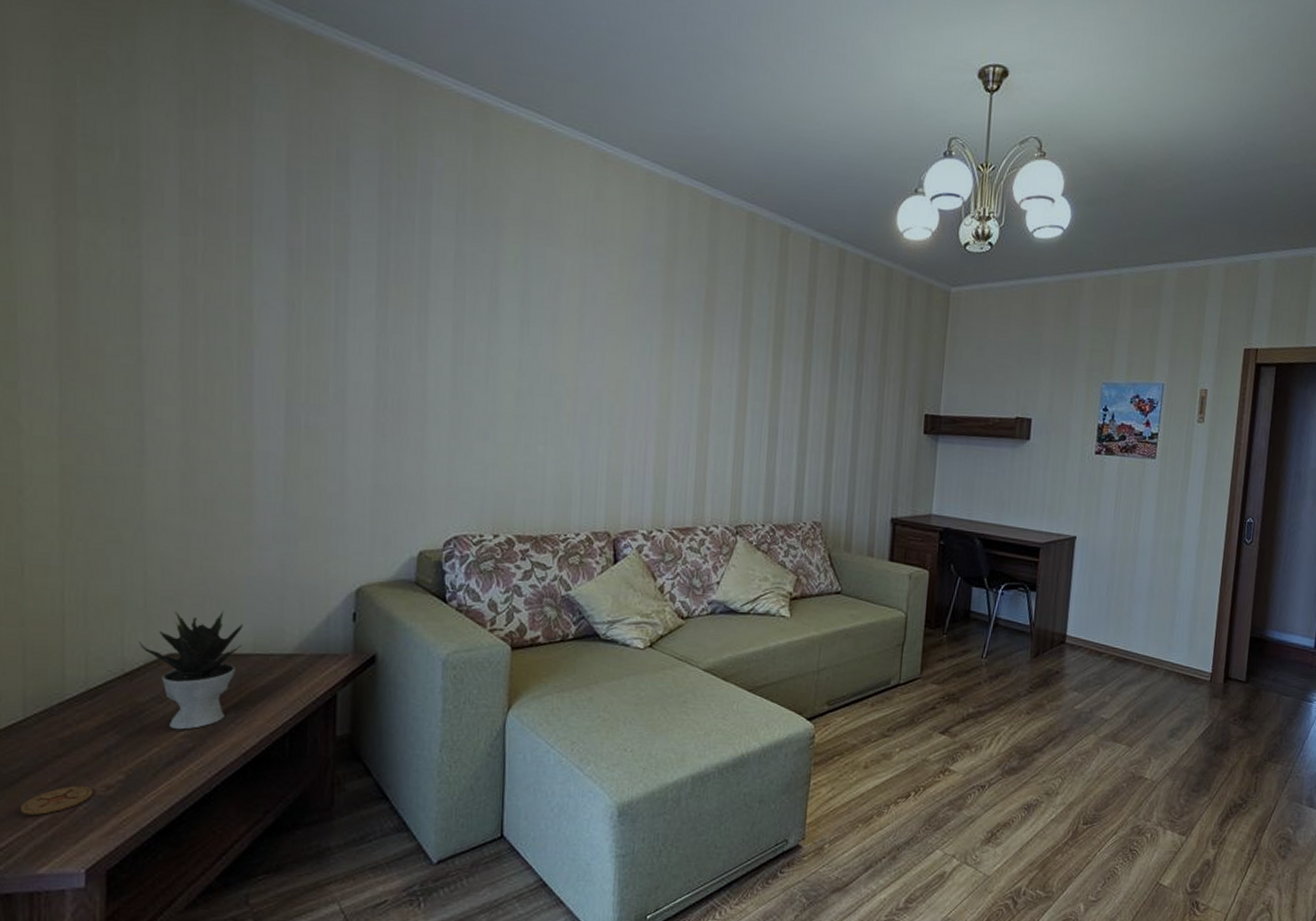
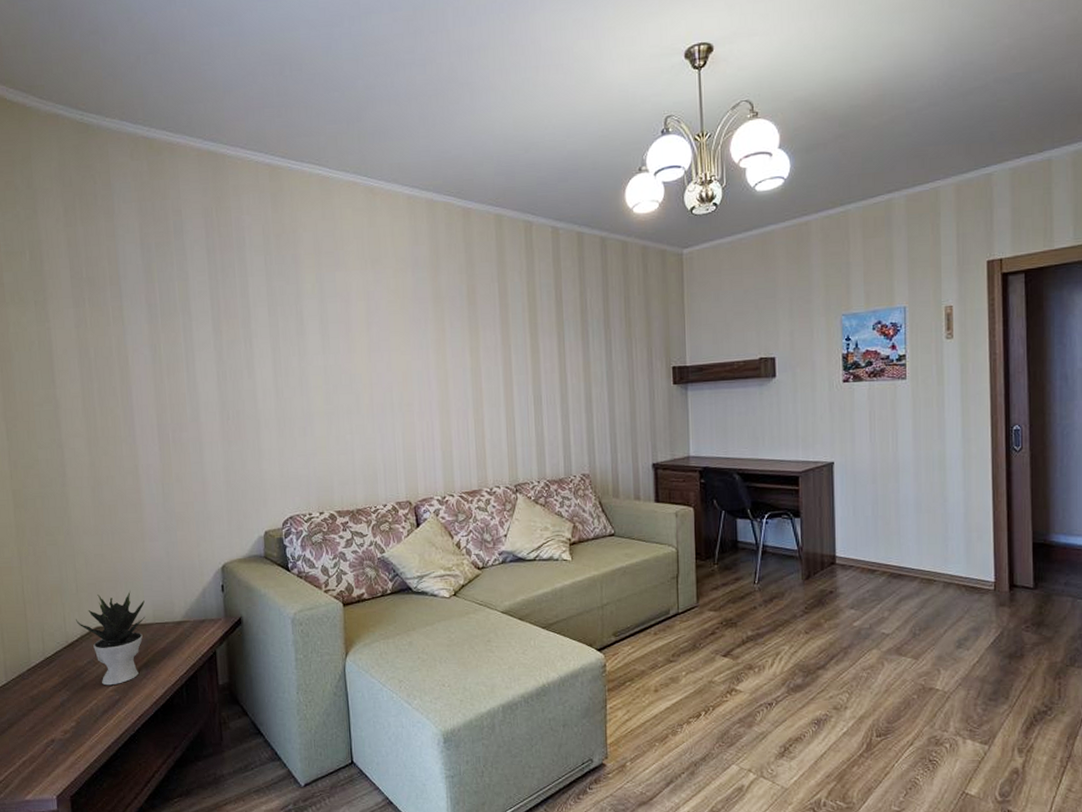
coaster: present [20,785,93,815] -> none [10,731,56,755]

